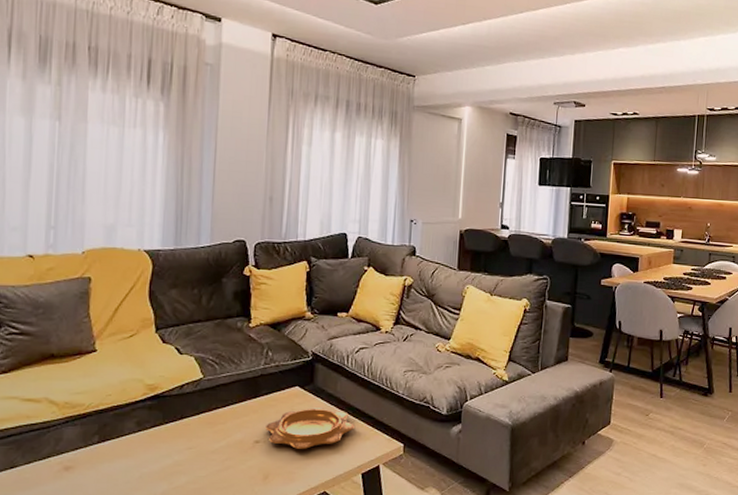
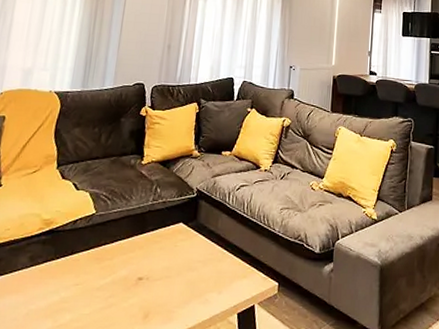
decorative bowl: present [265,408,355,449] -> none [149,244,233,287]

